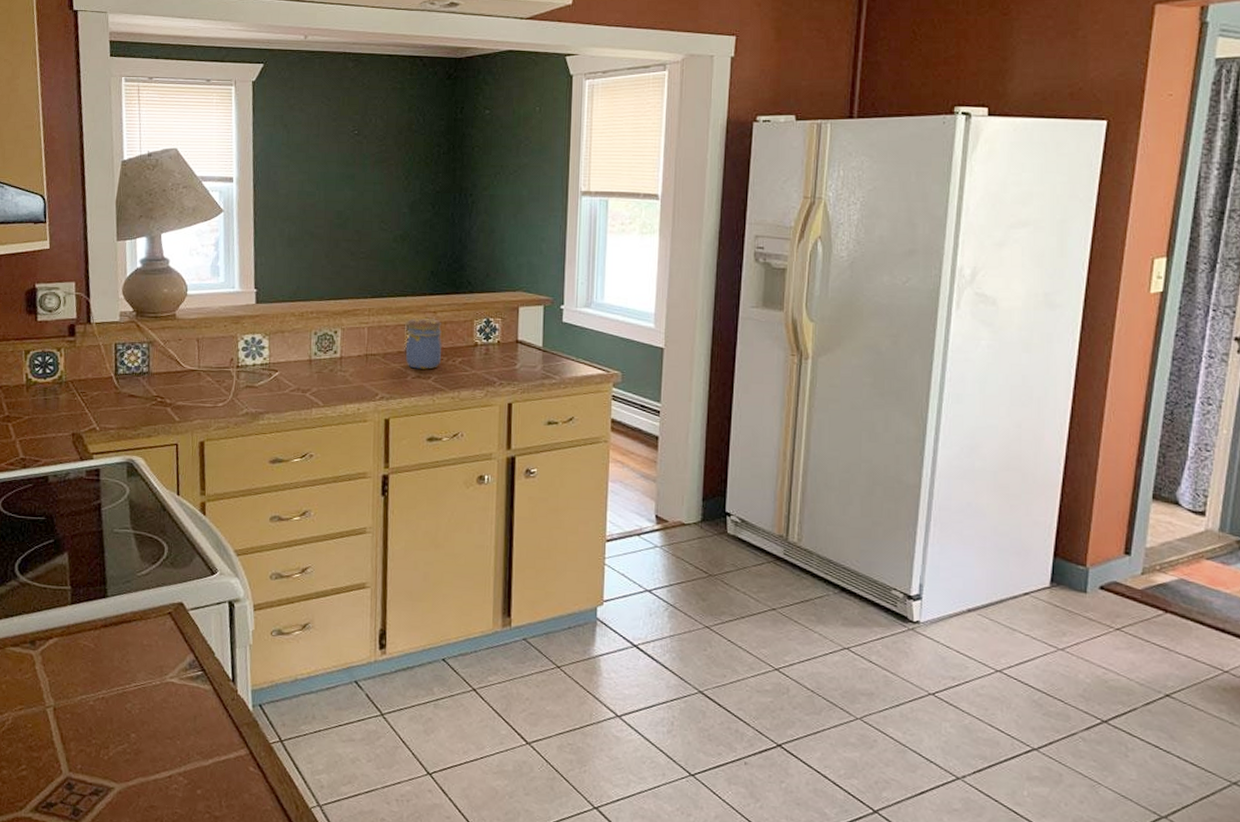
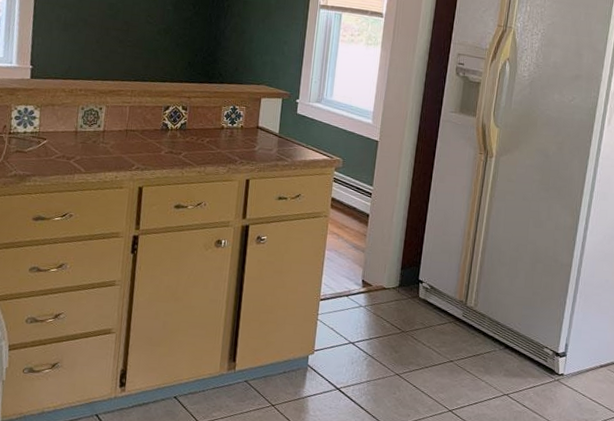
jar: present [406,317,442,370] -> none [161,101,195,147]

